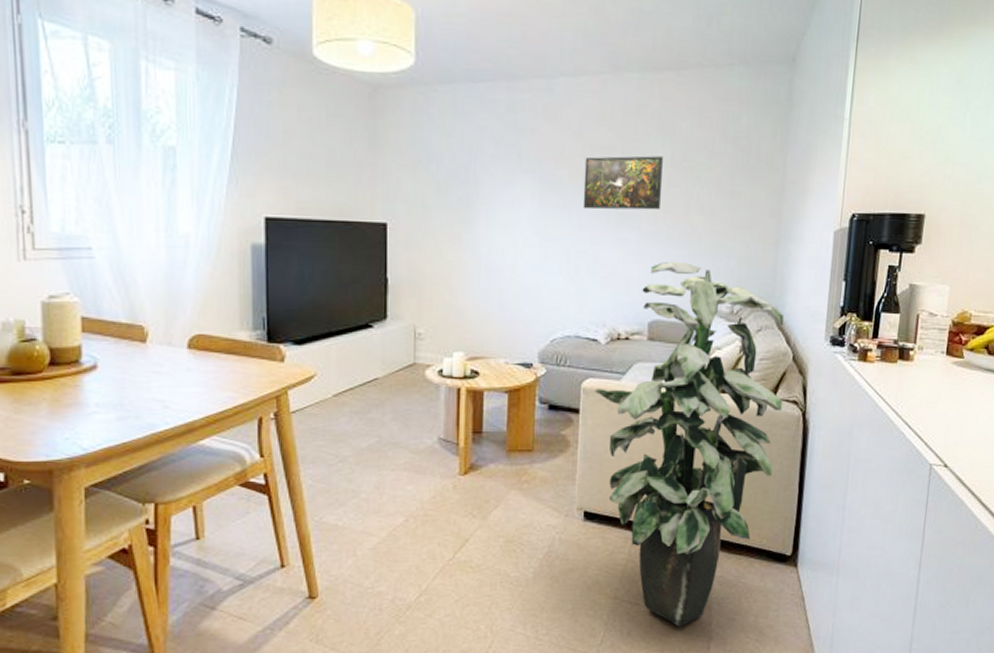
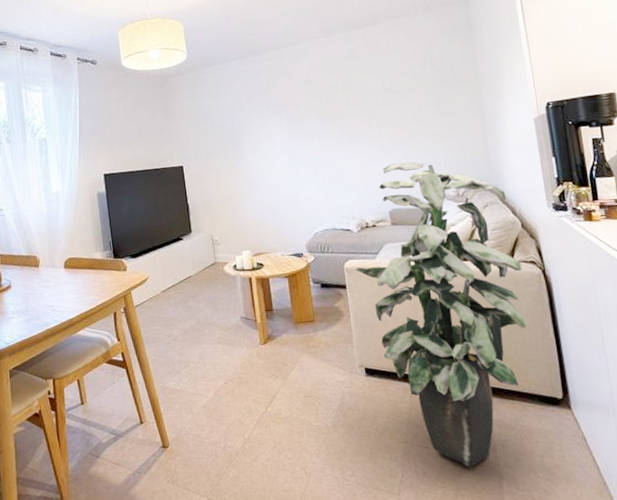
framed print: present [582,155,663,210] -> none [316,87,382,134]

